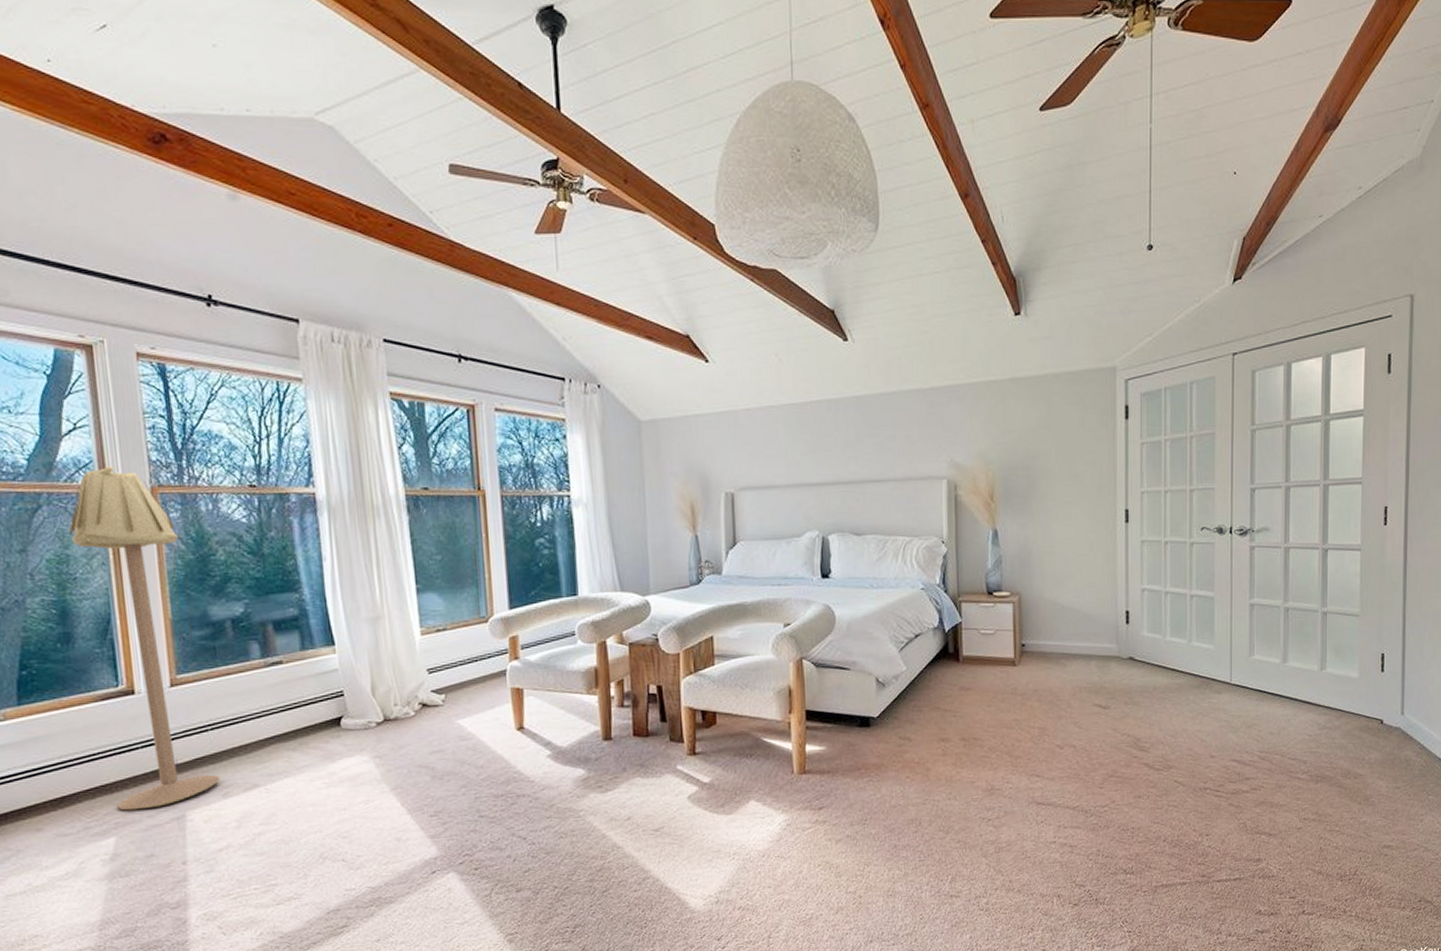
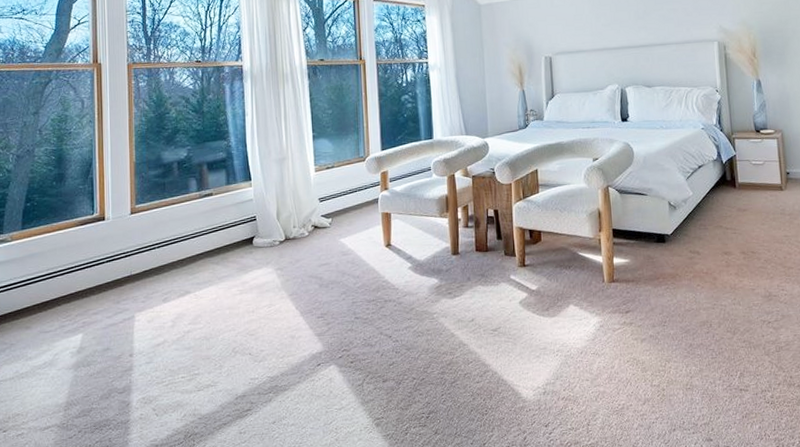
floor lamp: present [68,466,220,811] -> none [68,50,162,313]

